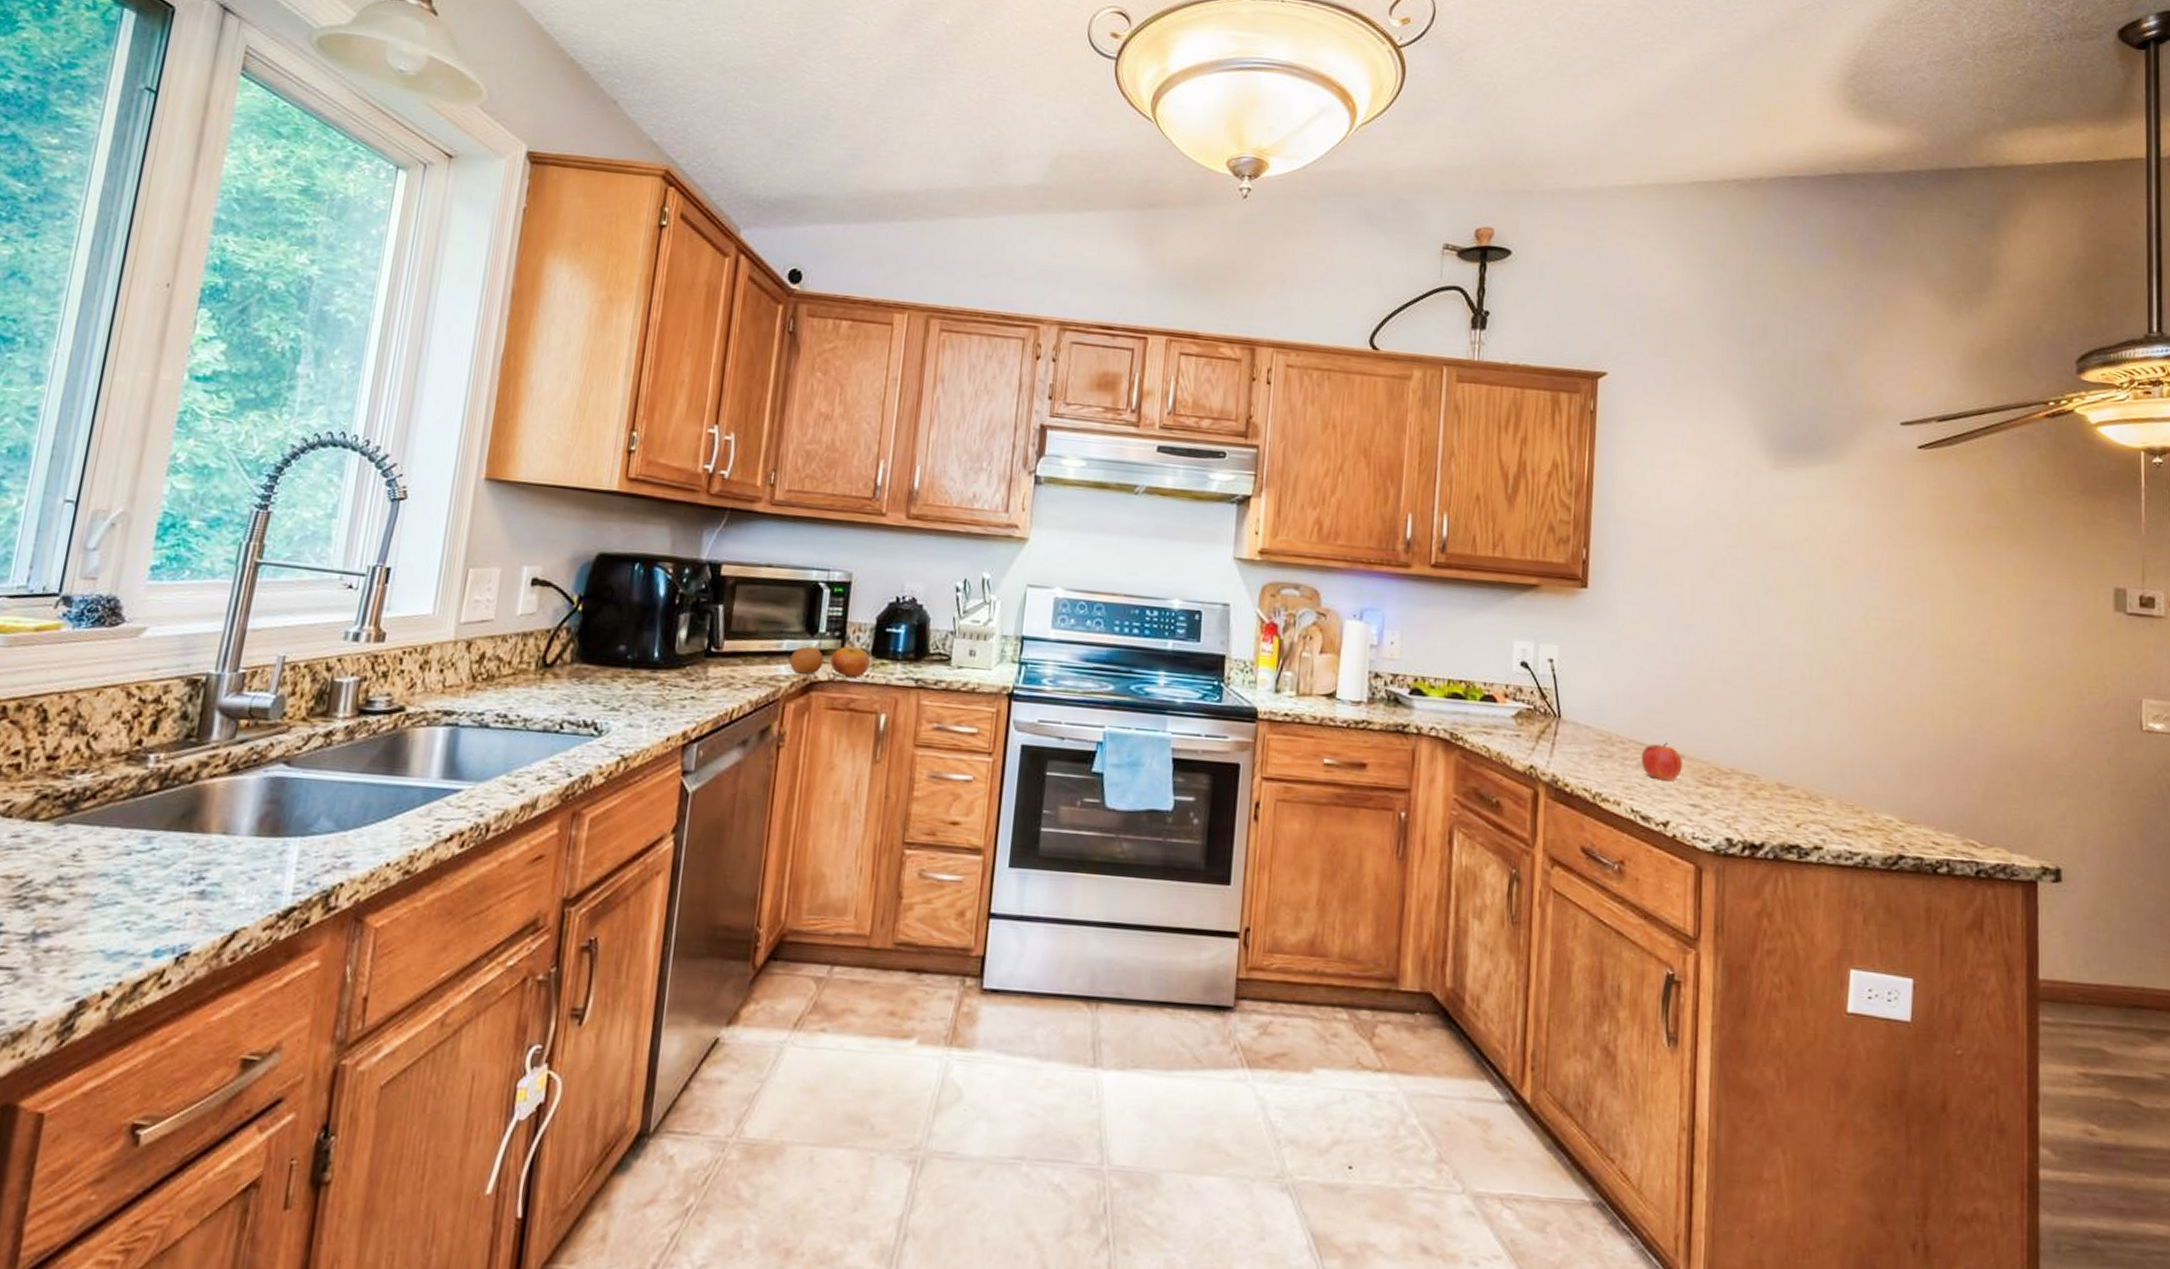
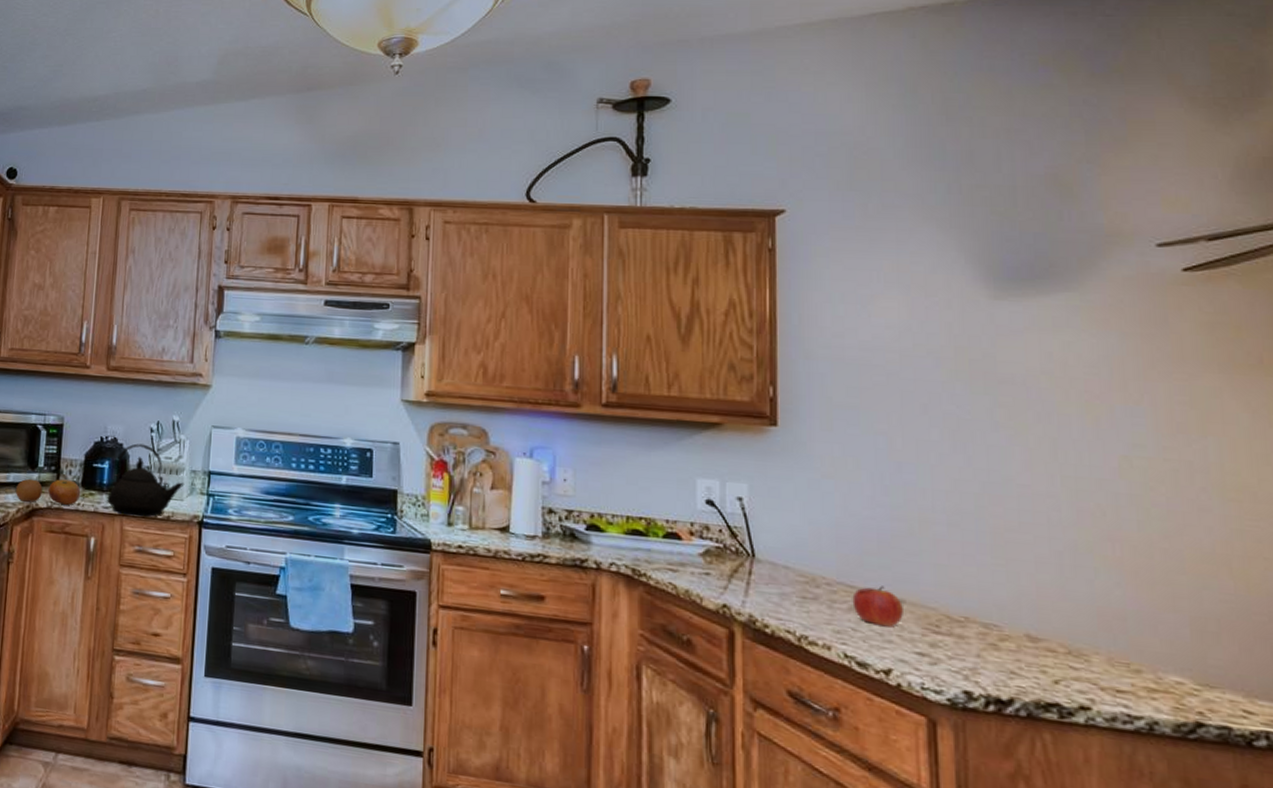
teakettle: none [901,604,994,688] -> present [107,443,185,516]

